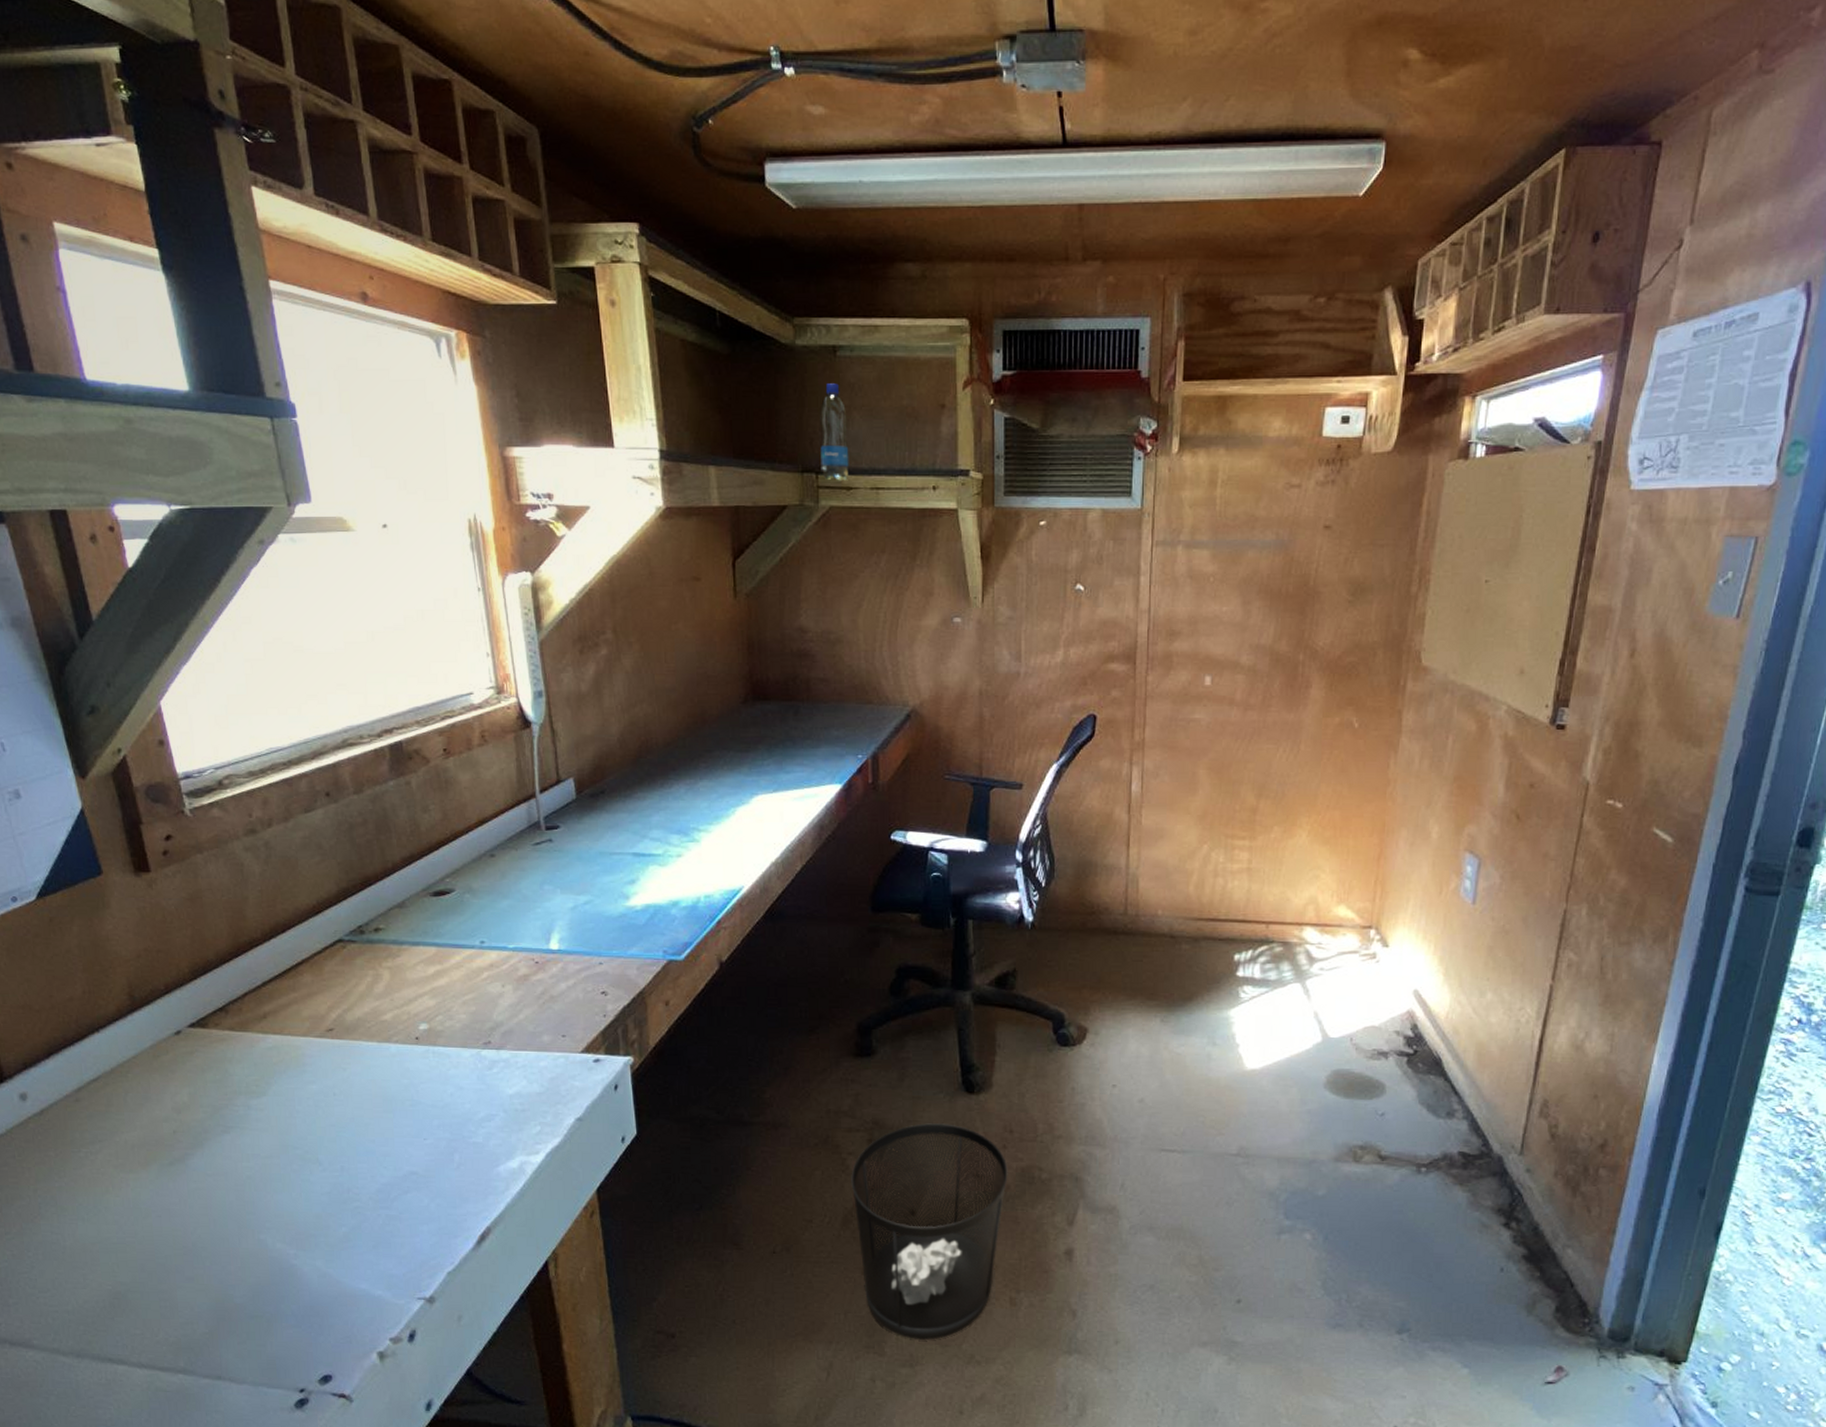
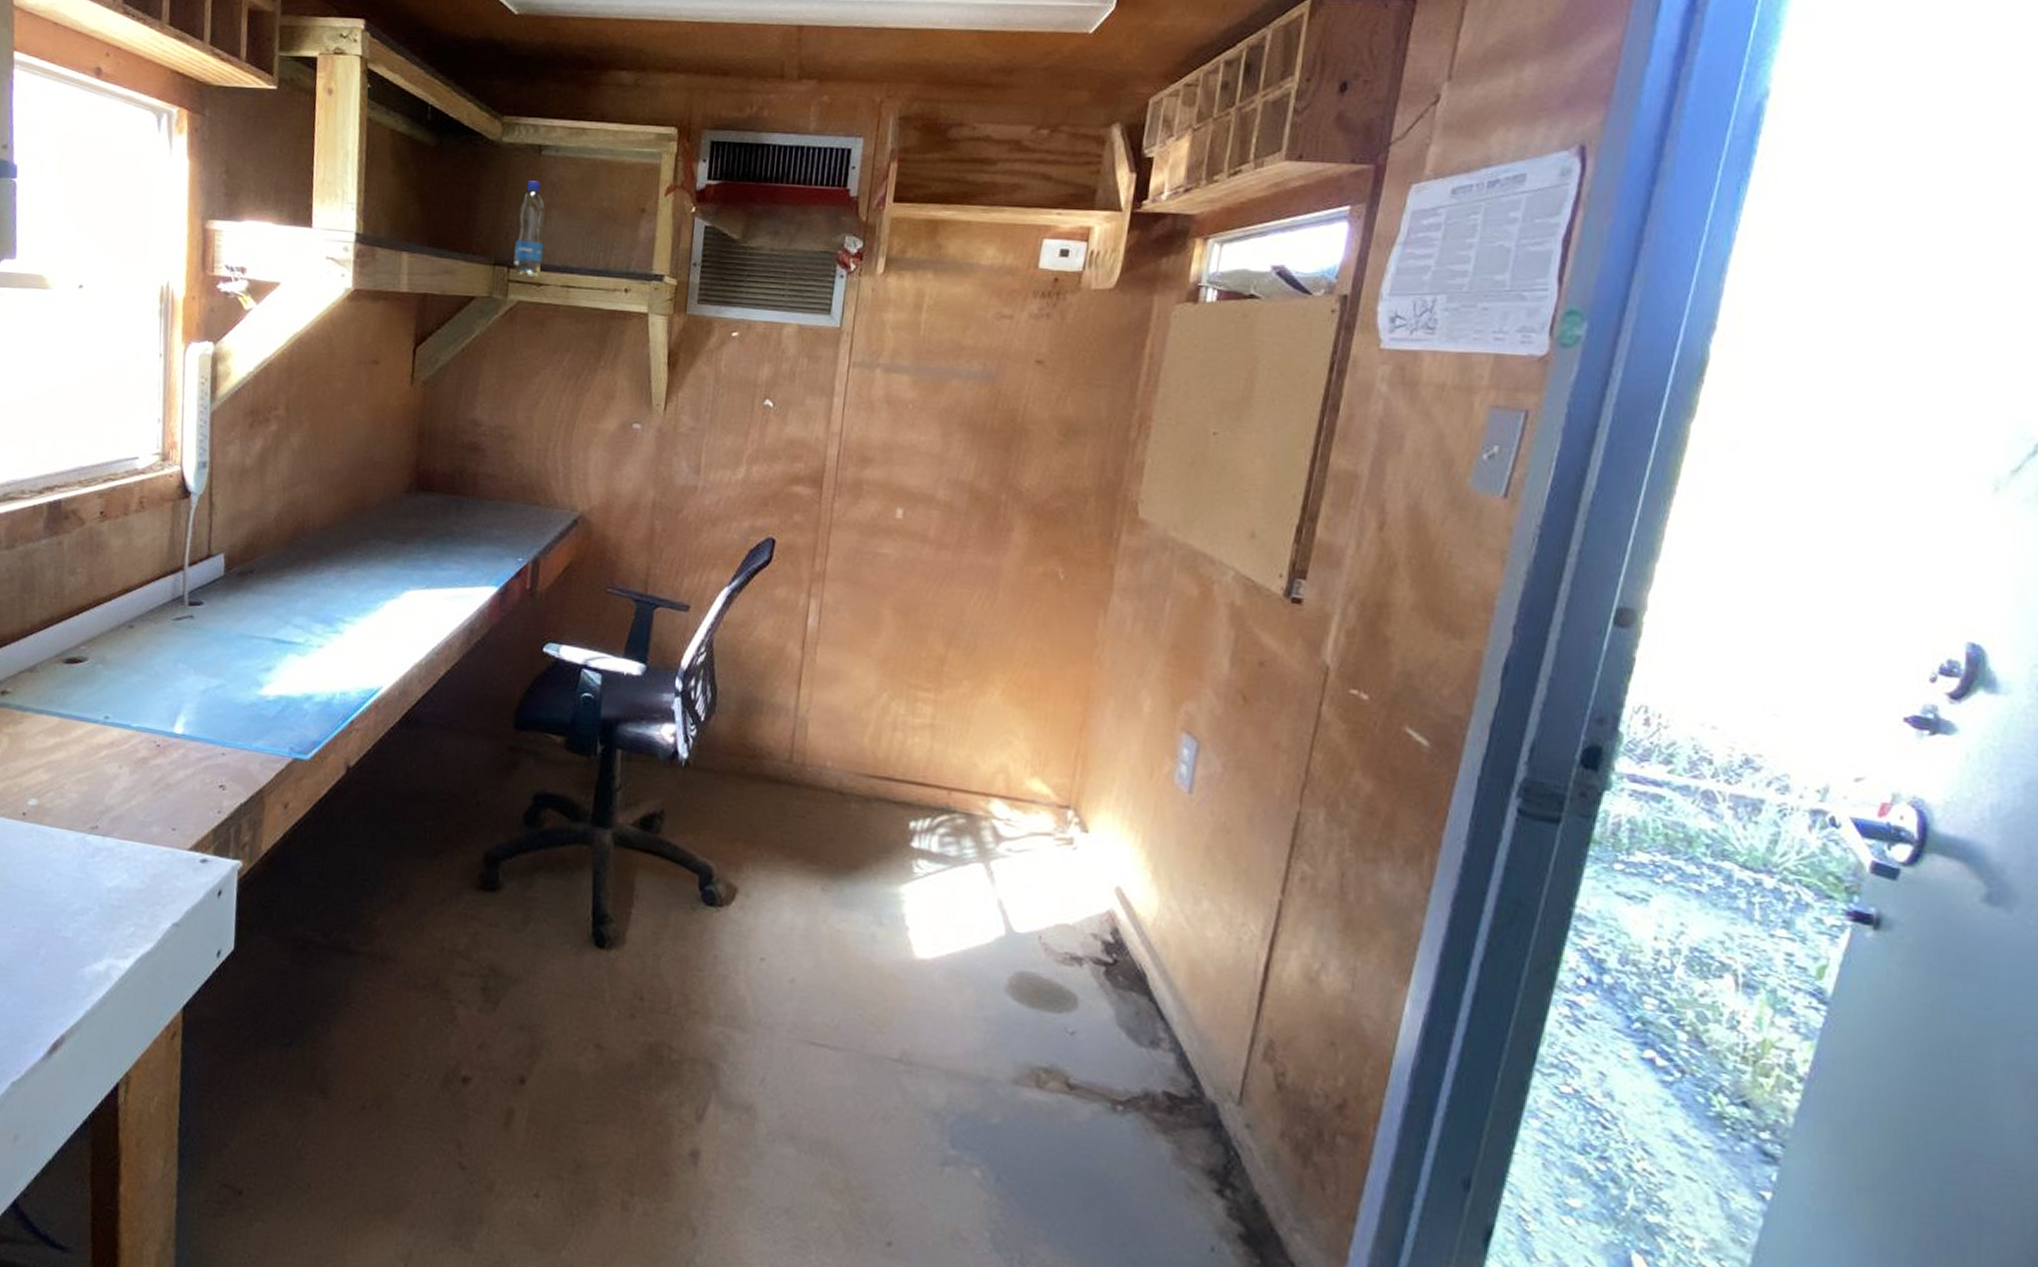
waste bin: present [851,1122,1008,1340] -> none [457,976,634,1240]

